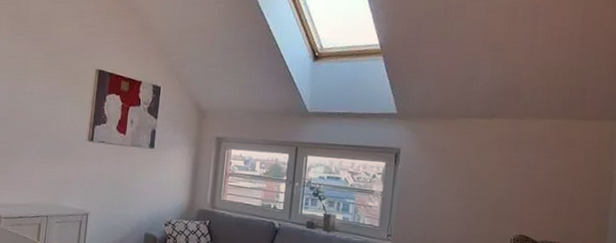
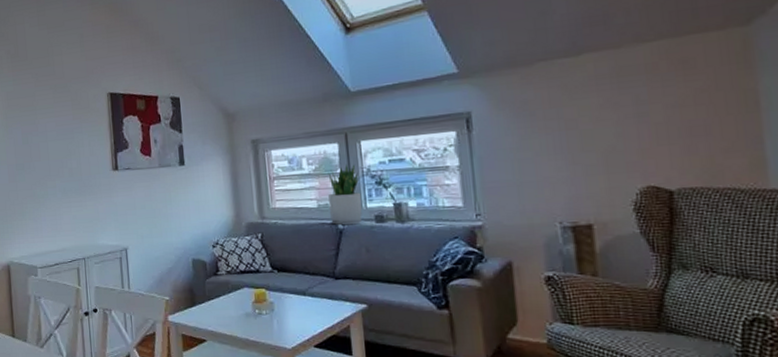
planter: none [270,174,301,227] -> present [328,164,362,225]

